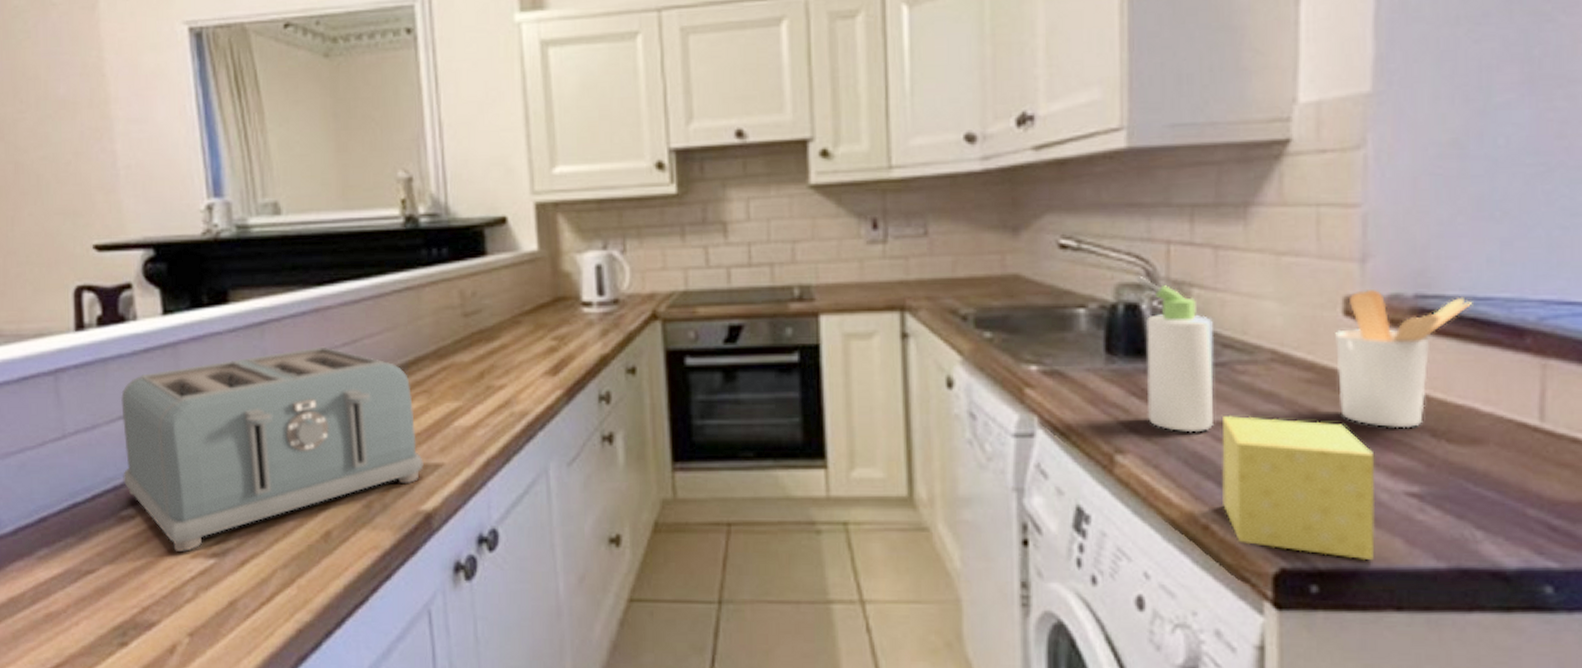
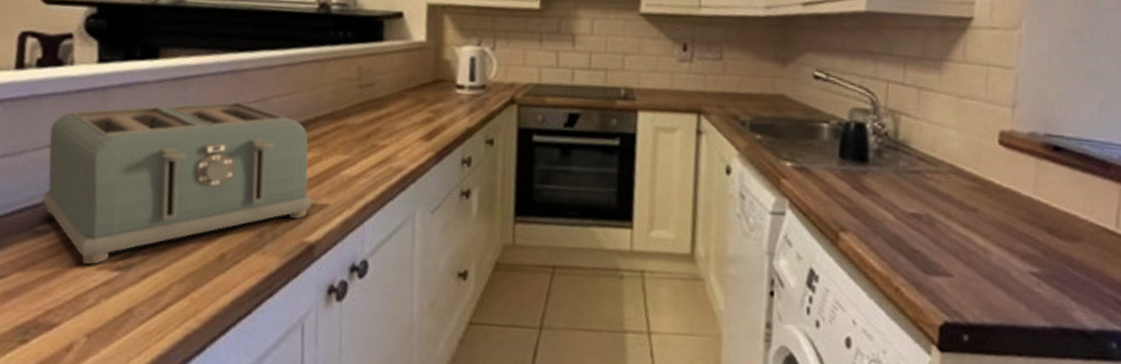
bottle: present [1136,275,1214,433] -> none [864,103,913,220]
sponge: present [1222,416,1376,561] -> none [910,209,1012,320]
utensil holder: present [1335,290,1473,429] -> none [992,127,1080,227]

